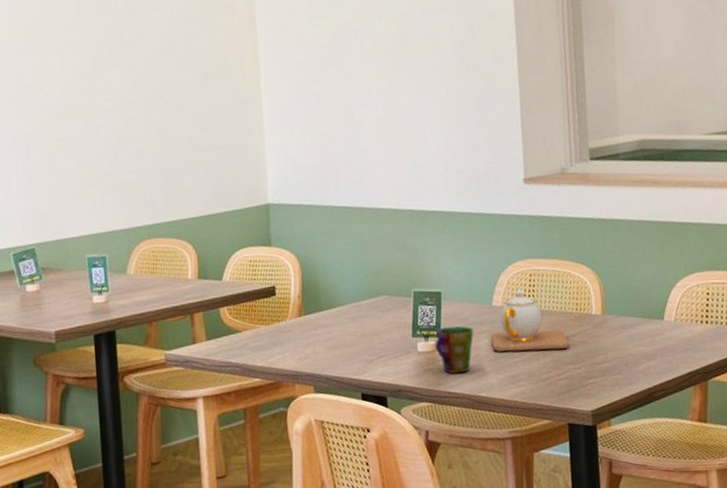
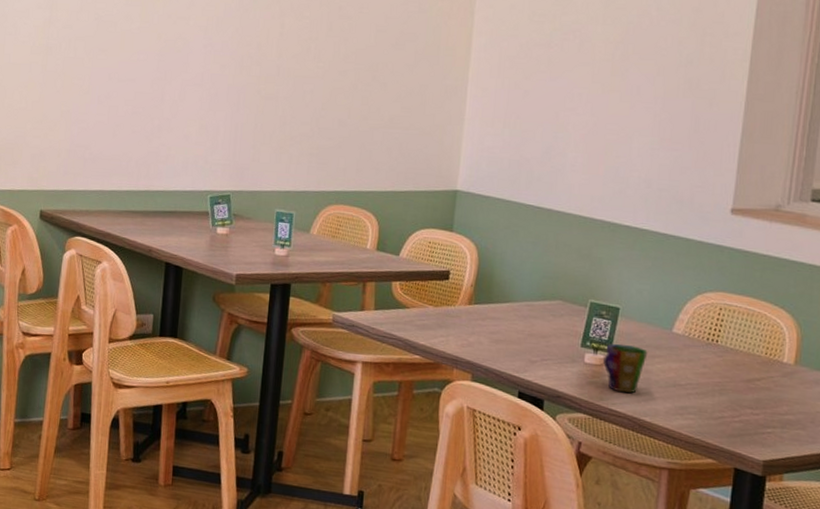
teapot: present [492,289,569,352] -> none [665,321,751,391]

